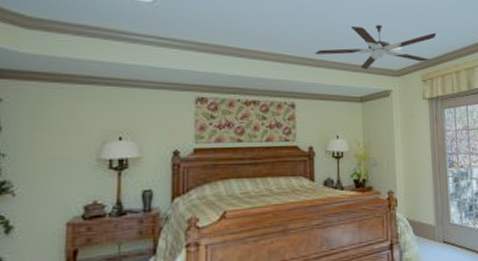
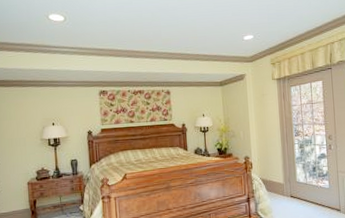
ceiling fan: present [315,25,437,70] -> none [183,19,283,59]

